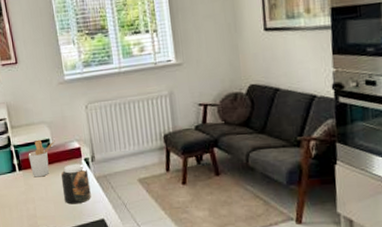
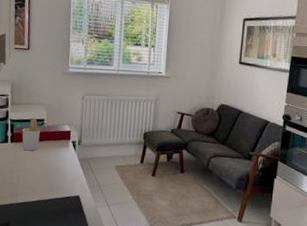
jar: present [60,163,91,204] -> none [47,144,73,180]

